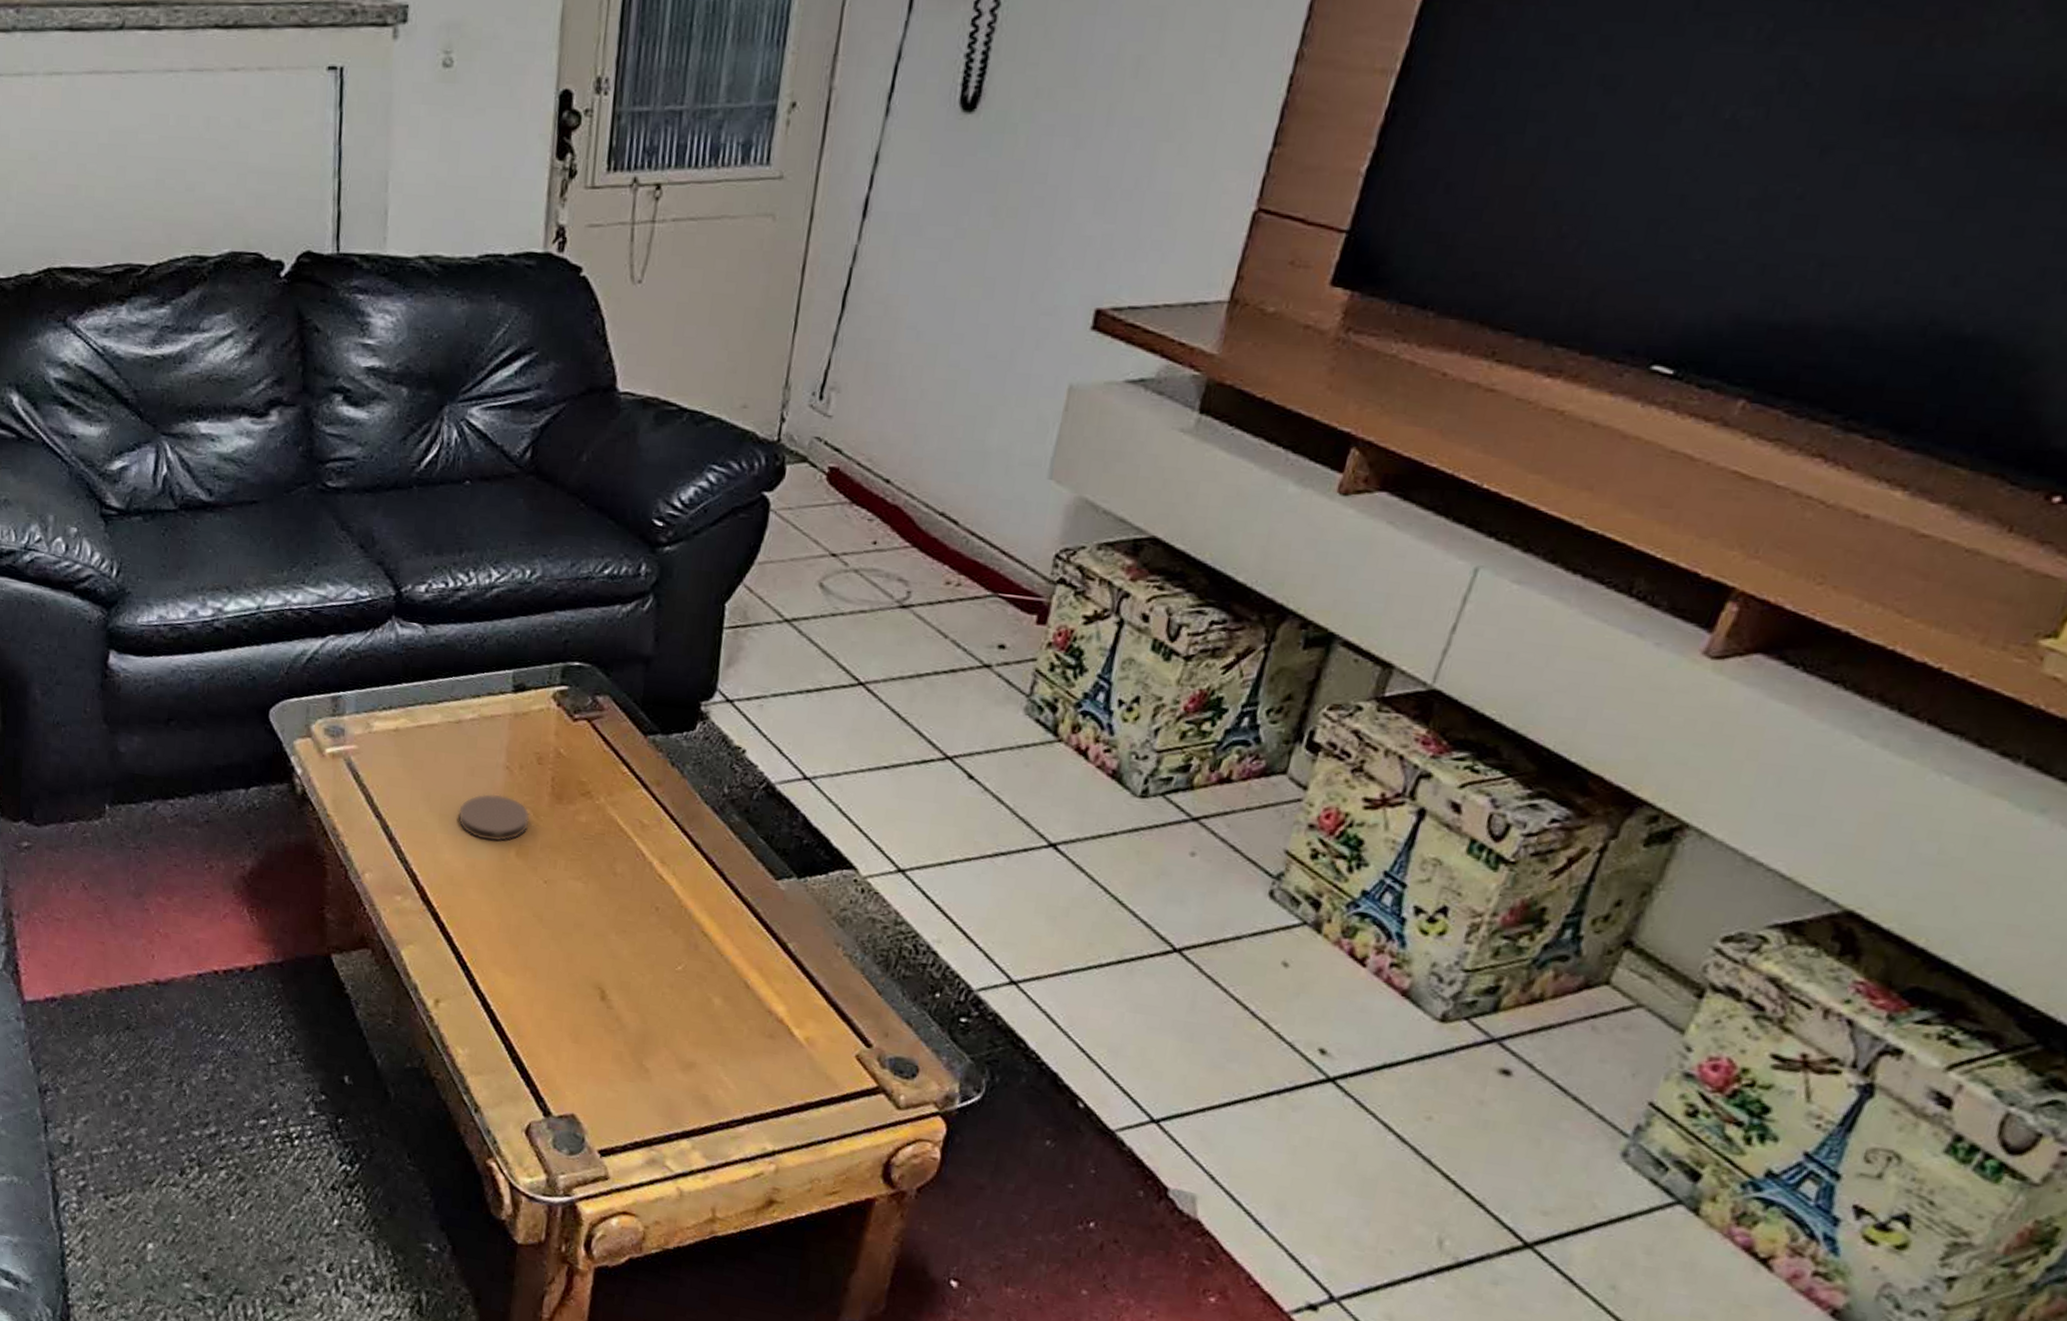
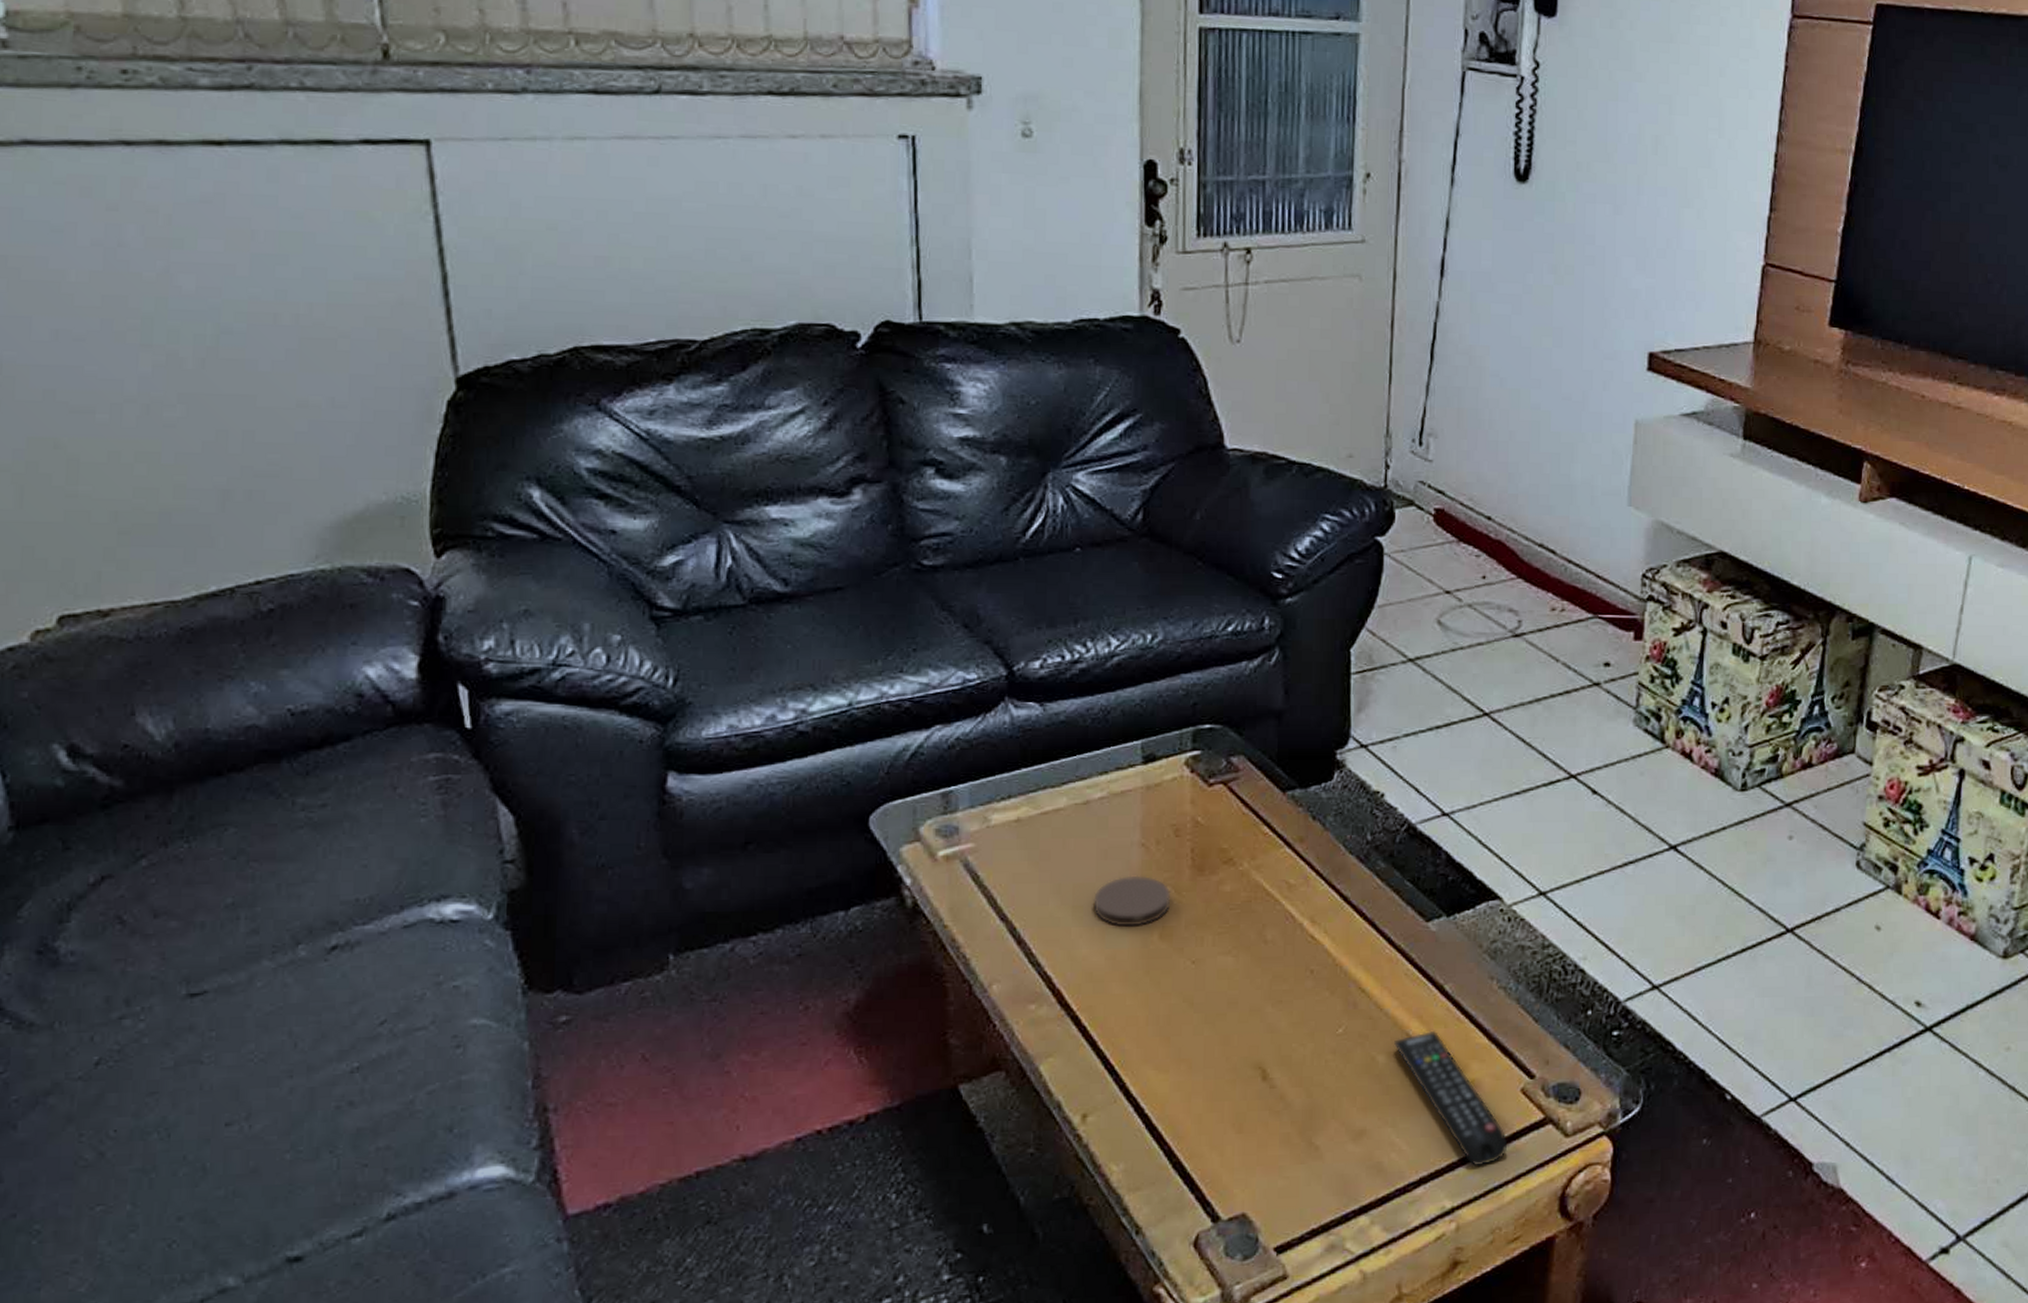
remote control: none [730,983,837,1120] -> present [1393,1030,1508,1167]

